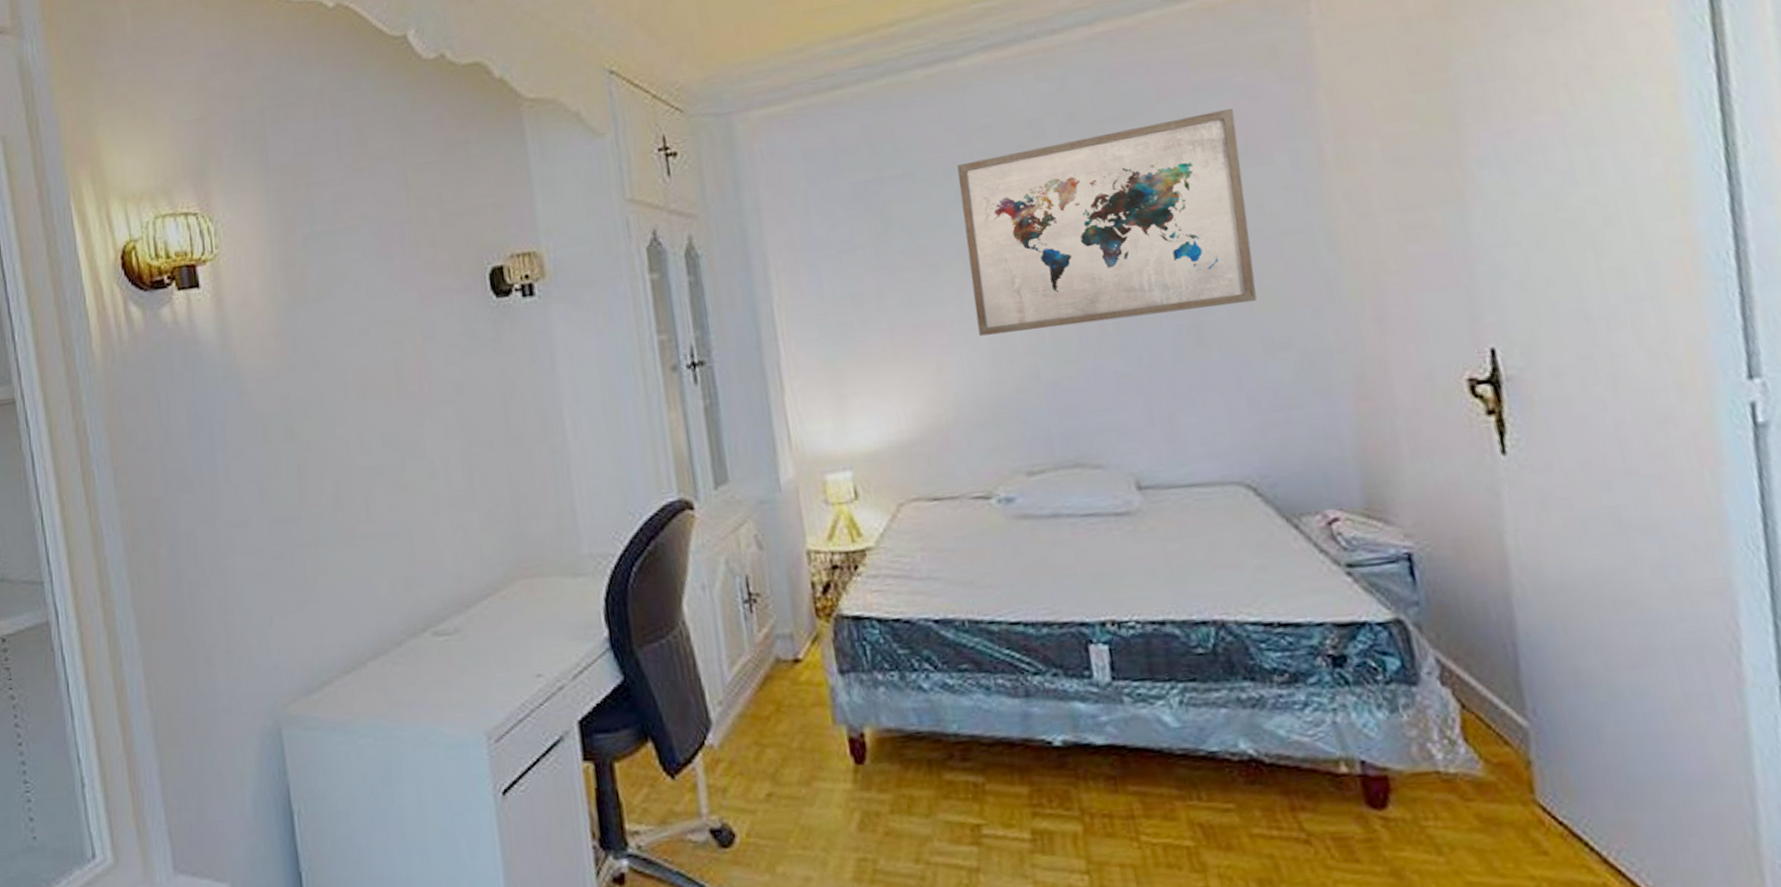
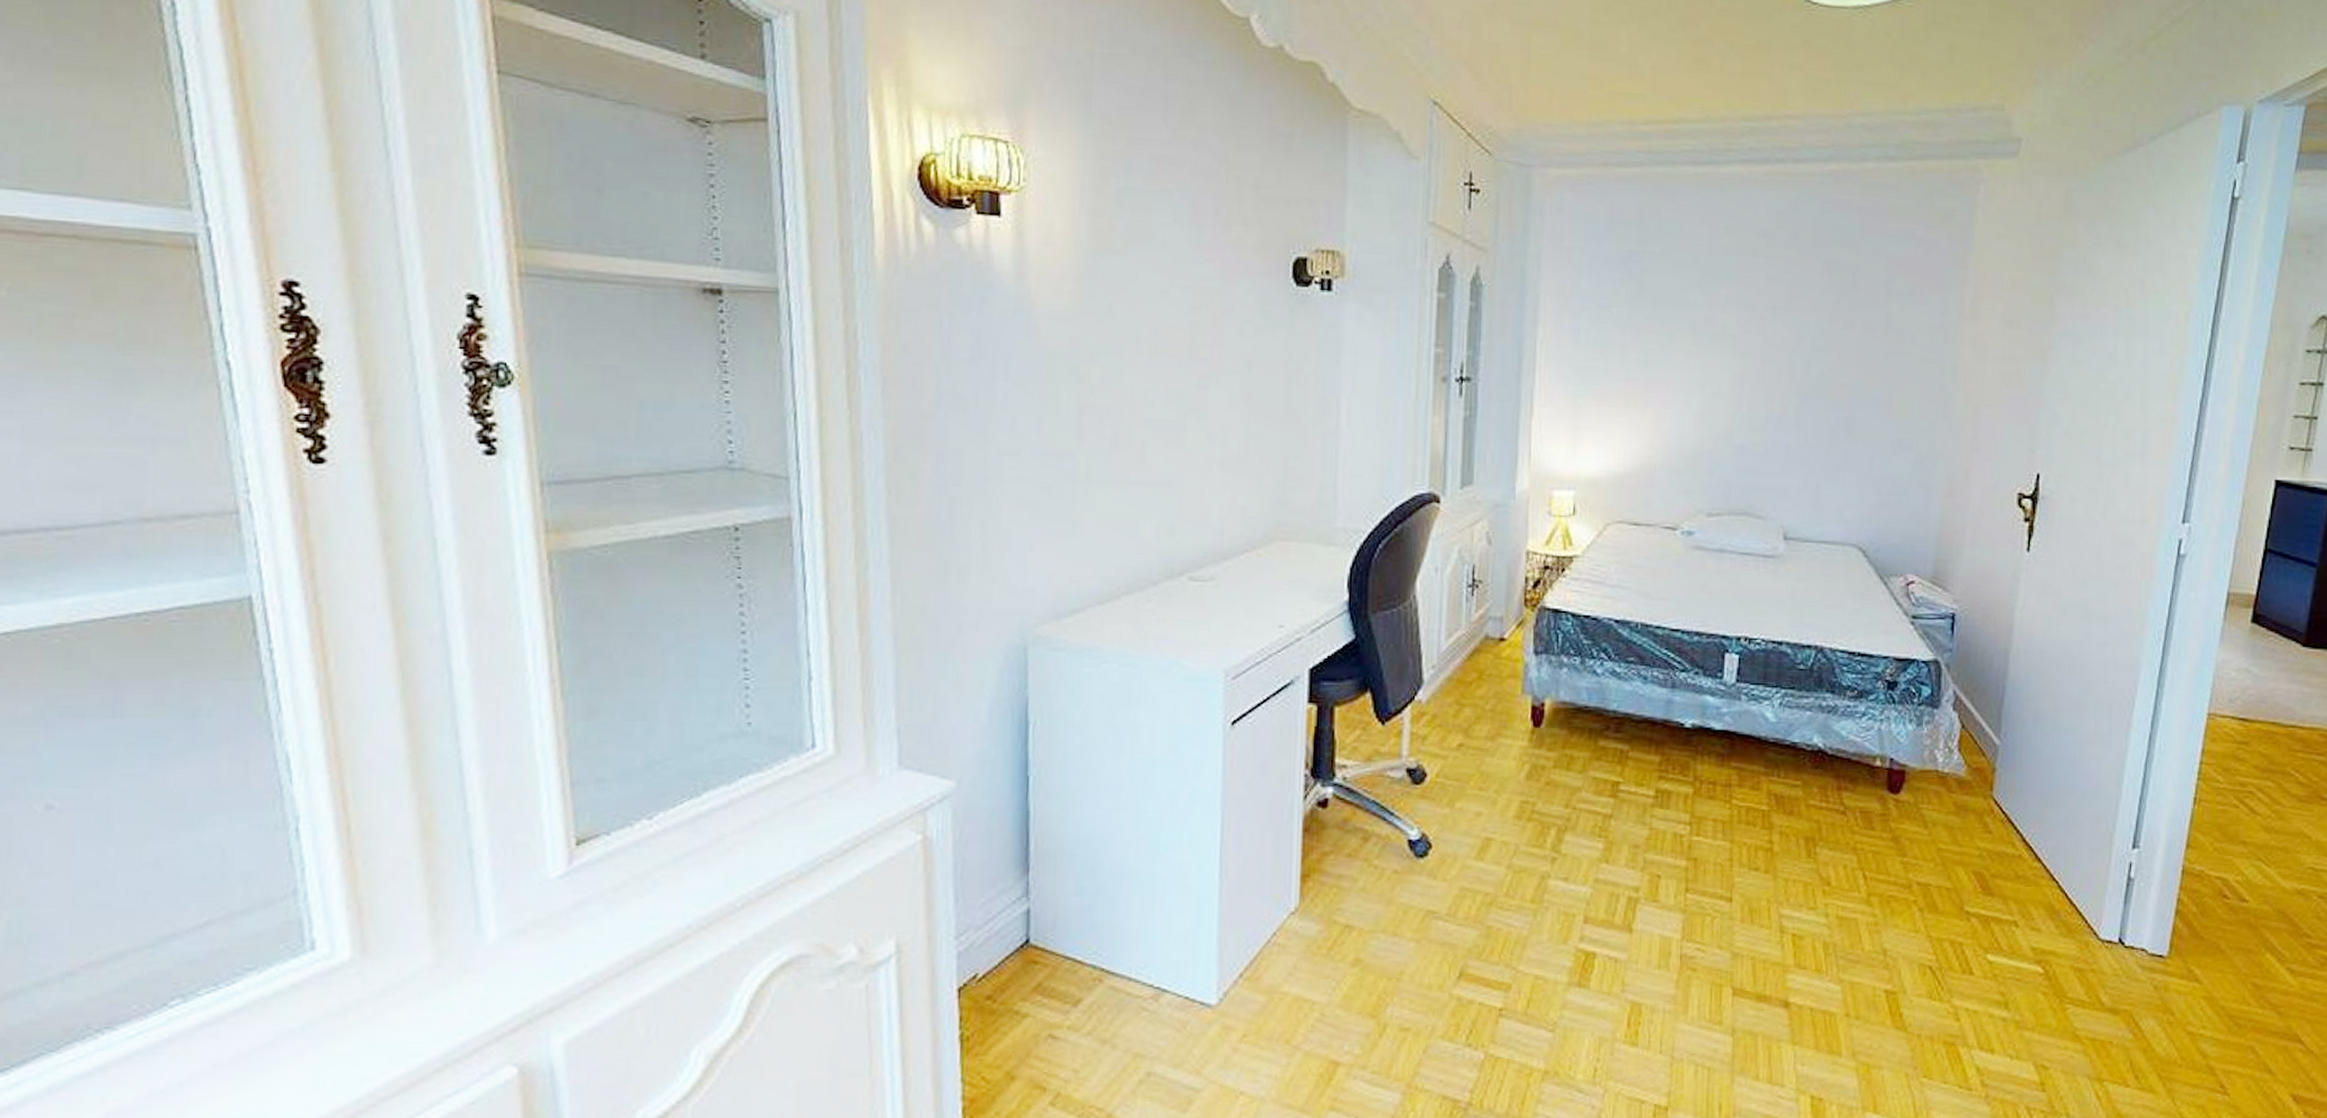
wall art: present [957,109,1257,336] -> none [1693,253,1912,409]

